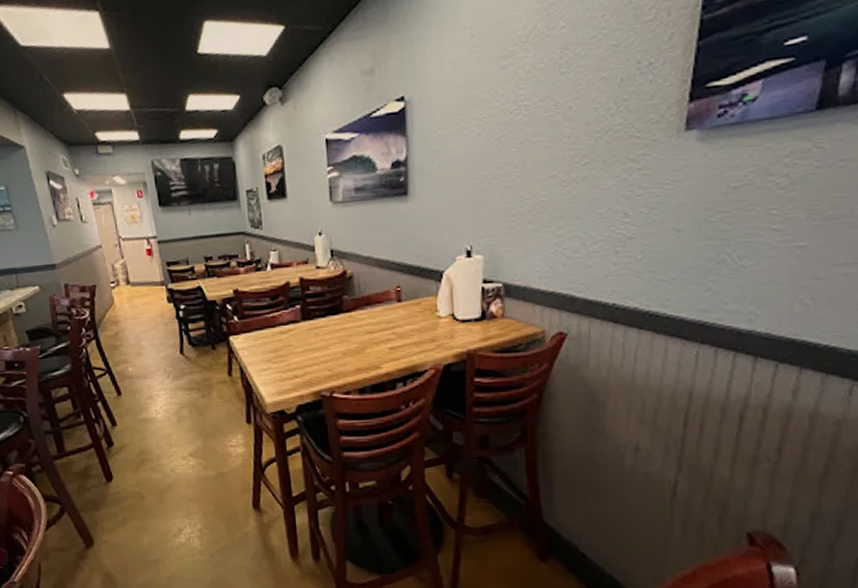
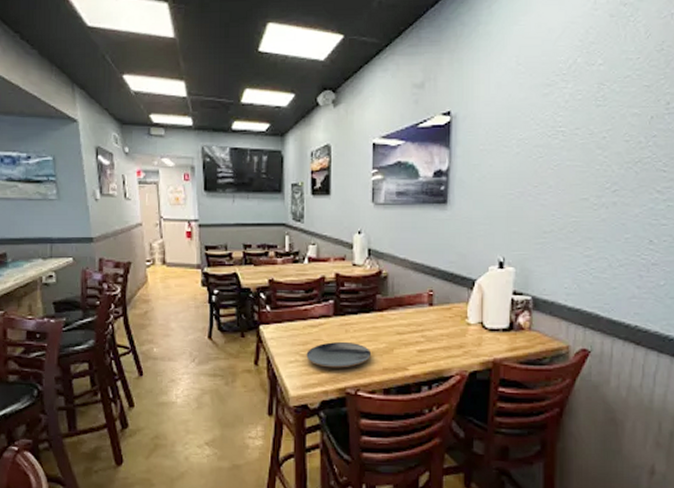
plate: none [278,345,344,373] -> present [306,341,372,368]

